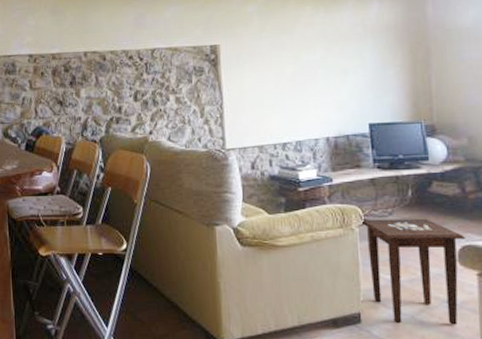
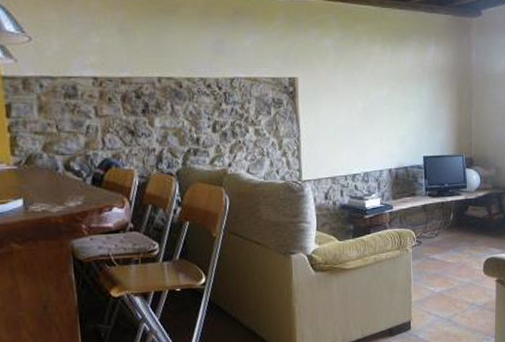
side table: present [359,218,466,325] -> none [413,237,490,326]

